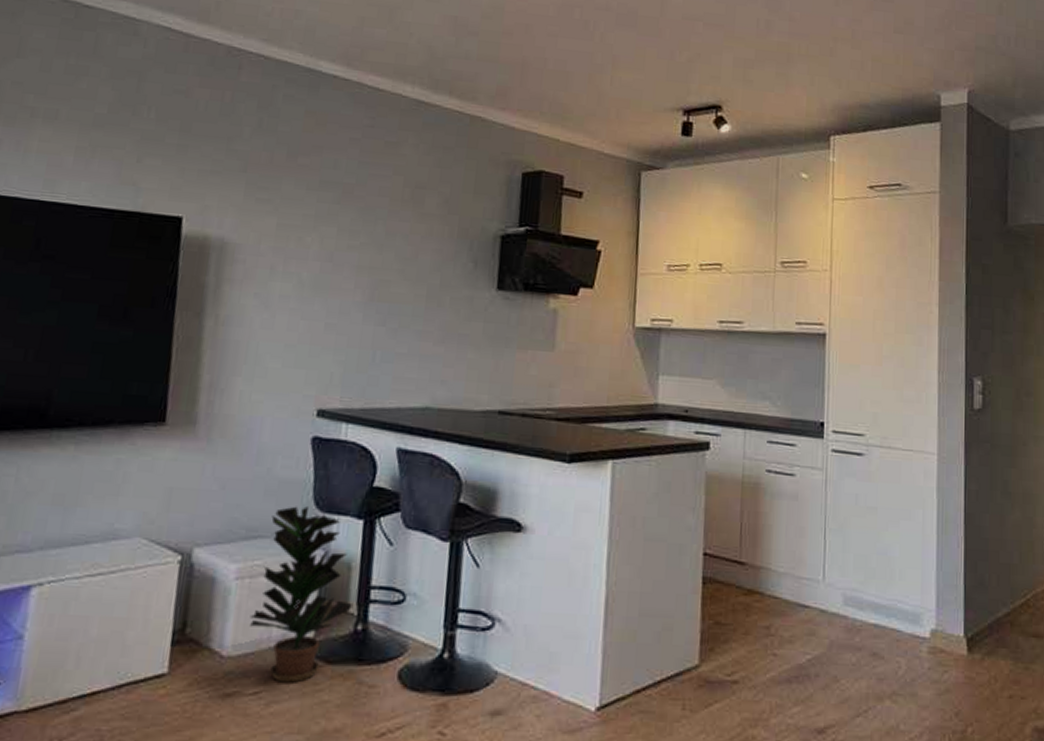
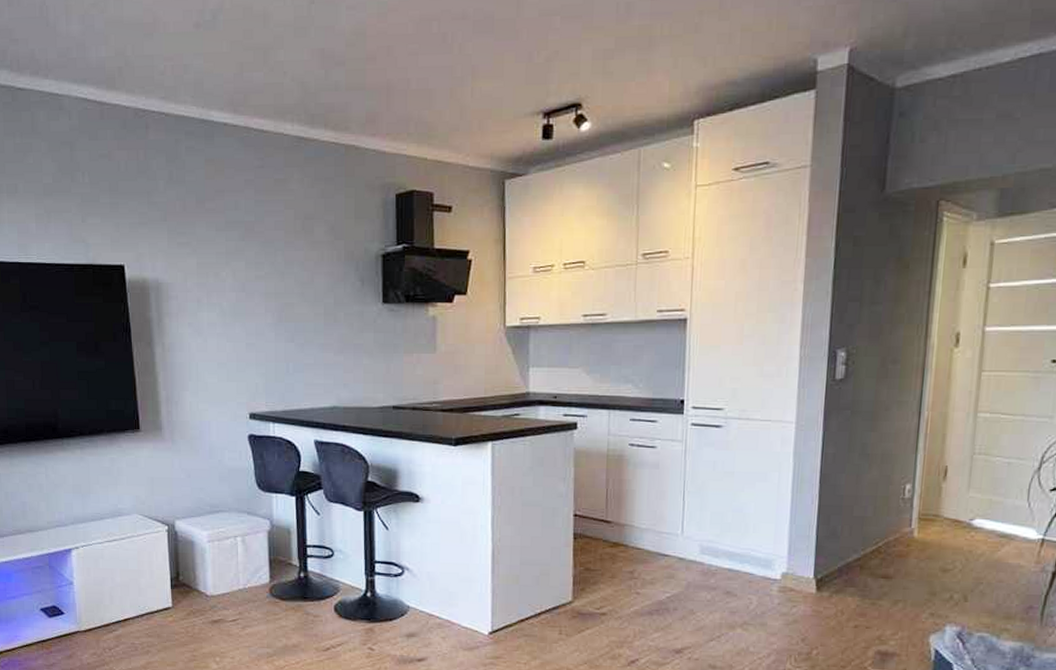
potted plant: present [249,505,352,683] -> none [222,487,294,614]

